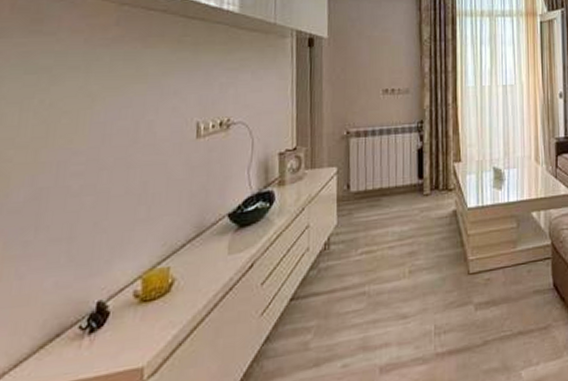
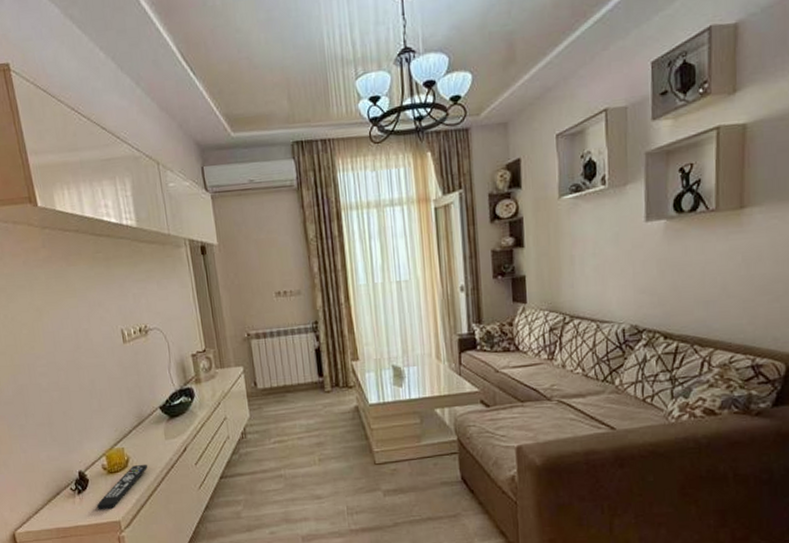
remote control: none [112,287,199,355] -> present [96,464,148,510]

